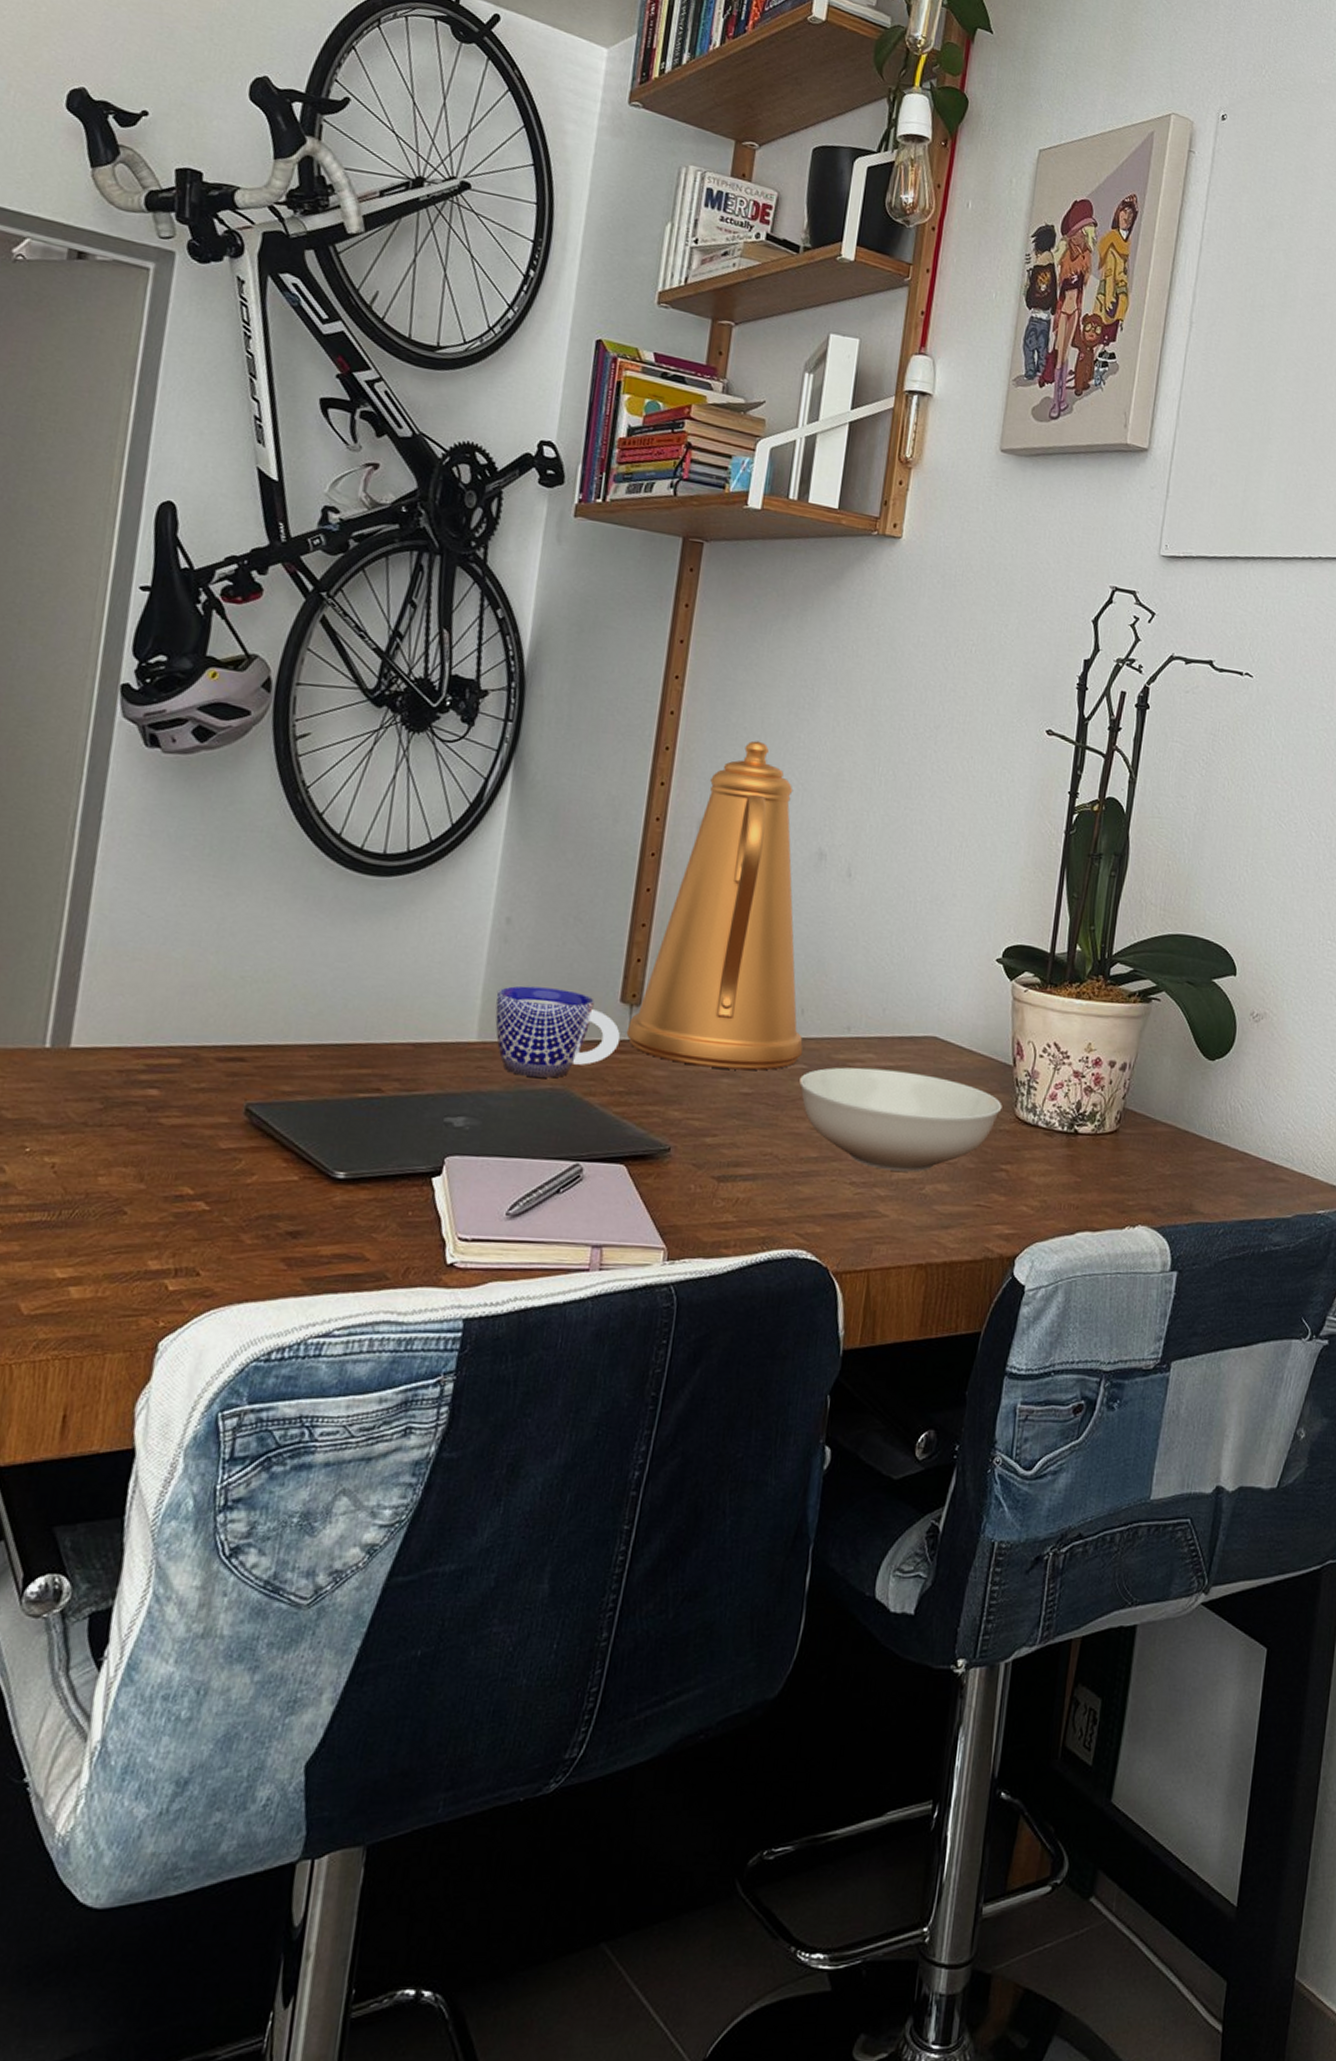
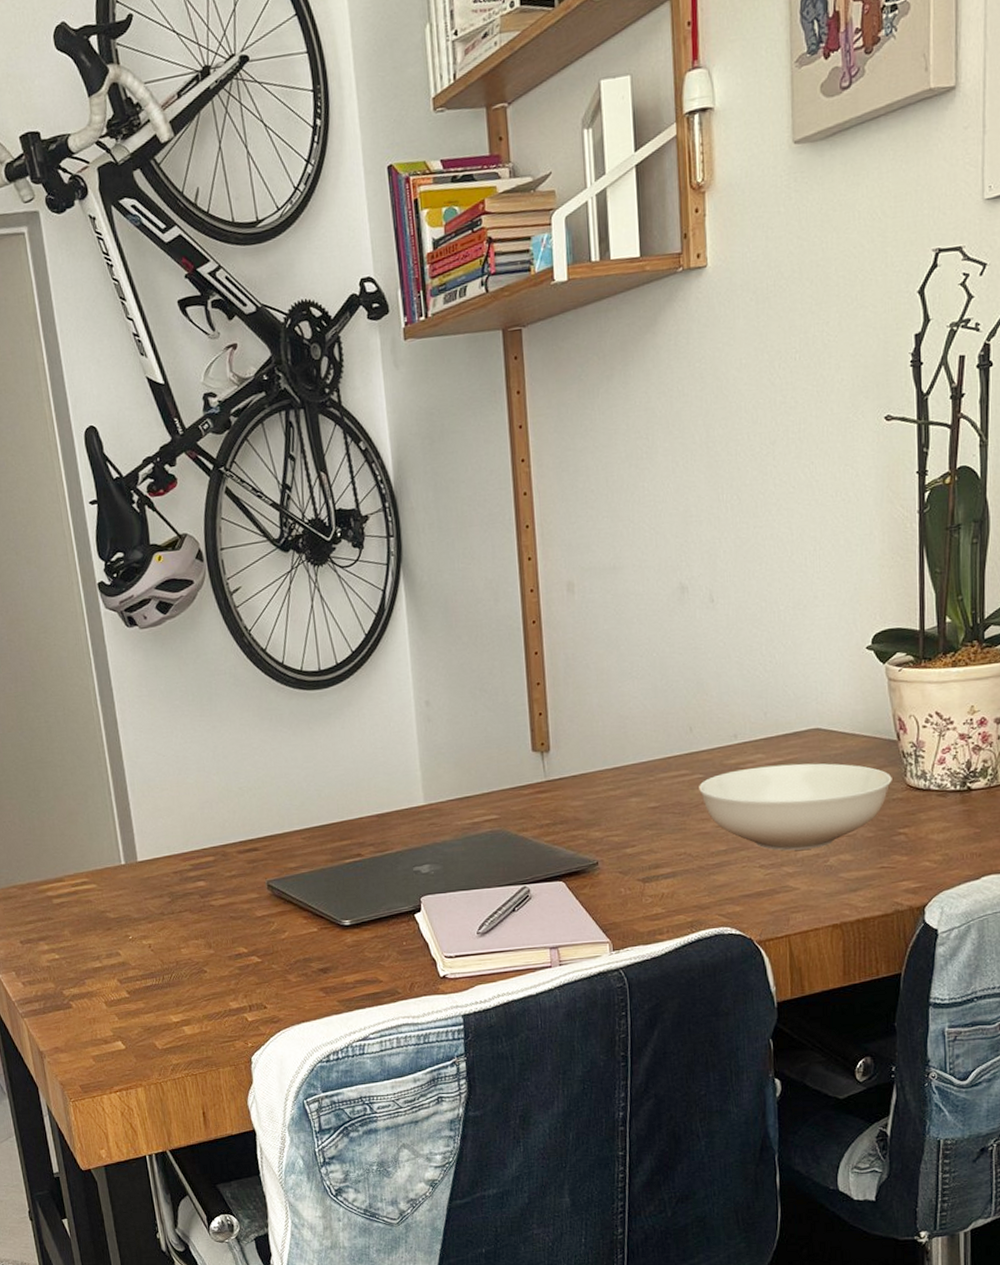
cup: present [494,985,620,1078] -> none [431,750,538,825]
coffee pot: present [626,740,803,1071] -> none [542,499,698,793]

